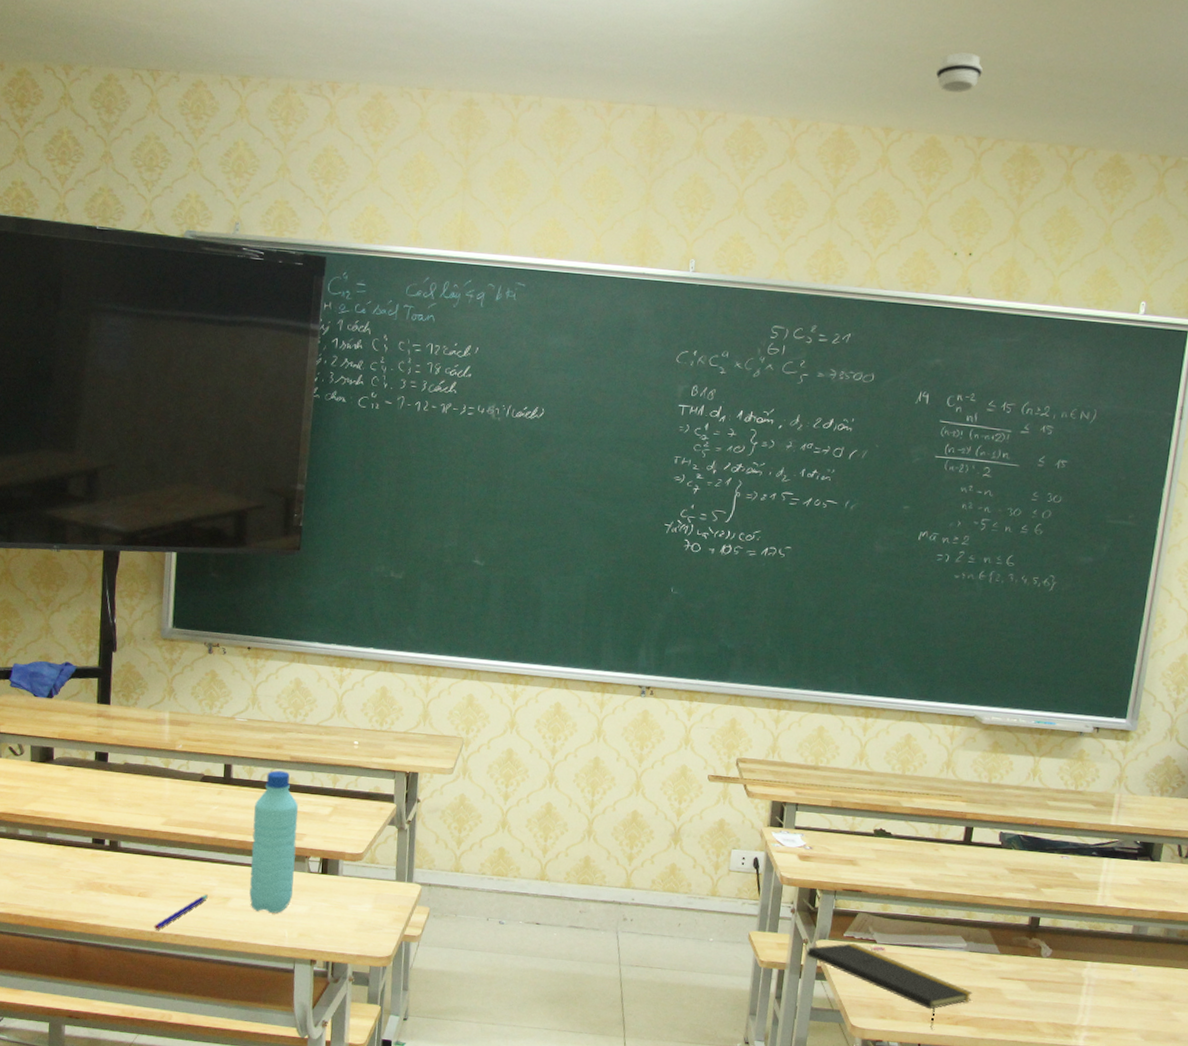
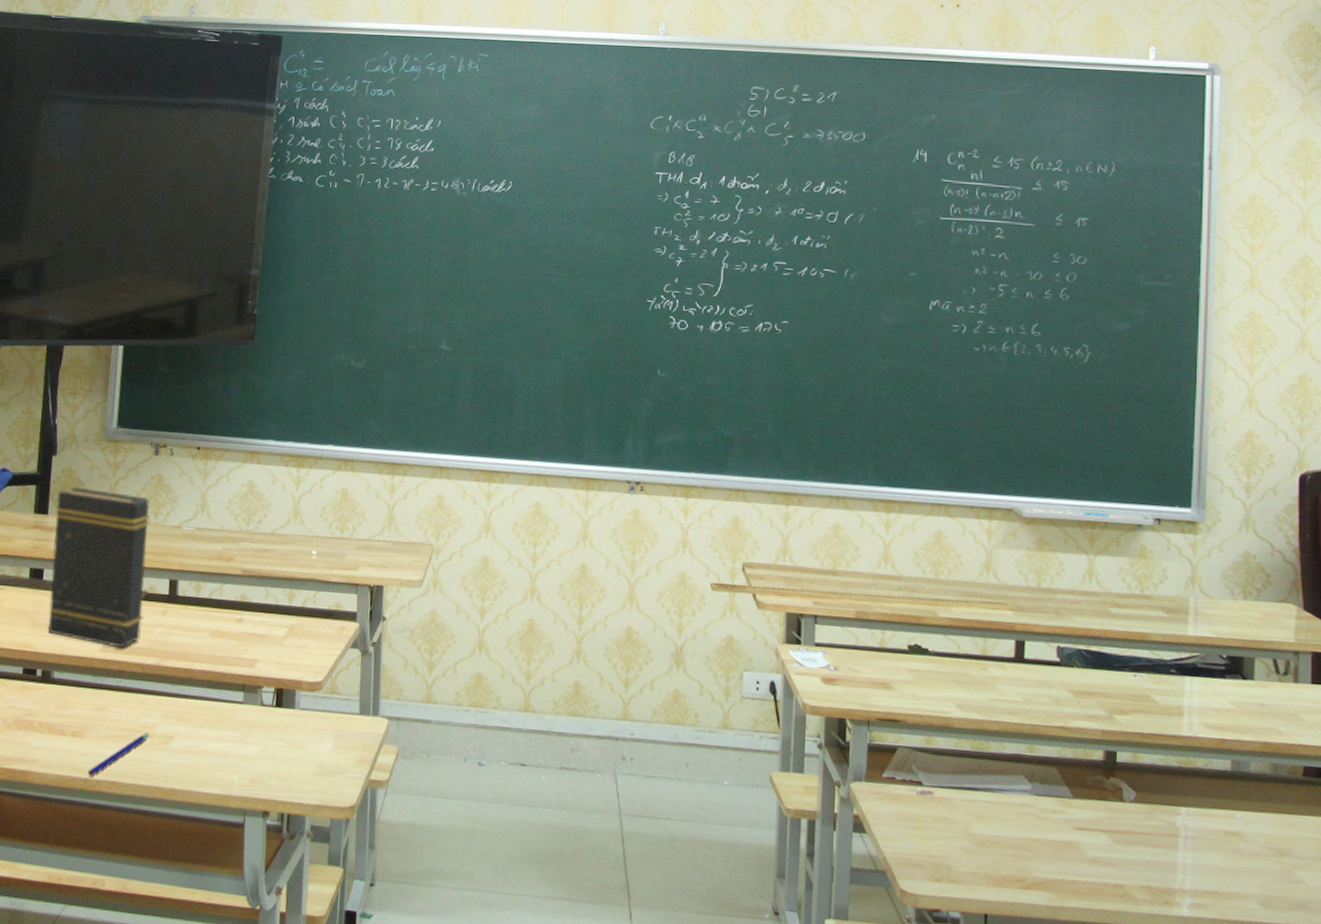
book: none [114,680,206,823] -> present [48,486,151,648]
water bottle: present [249,770,299,913] -> none [195,586,251,755]
notepad: present [807,942,973,1029] -> none [841,784,1045,894]

